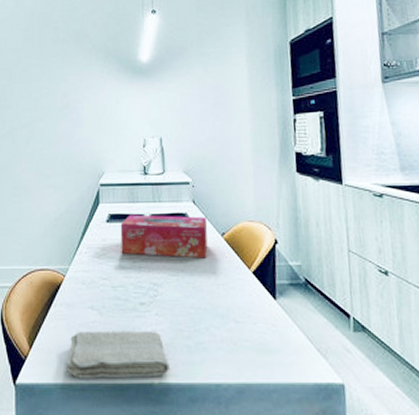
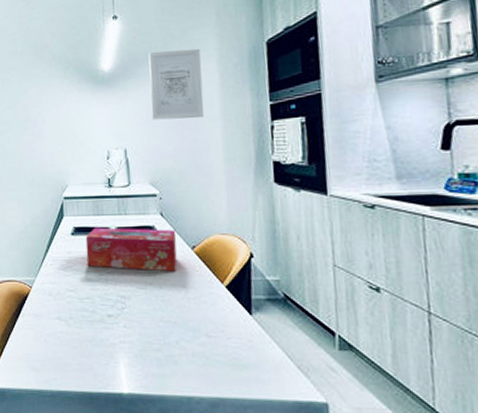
washcloth: present [66,330,169,378] -> none [36,341,139,388]
wall art: none [184,44,234,111] -> present [148,48,204,120]

